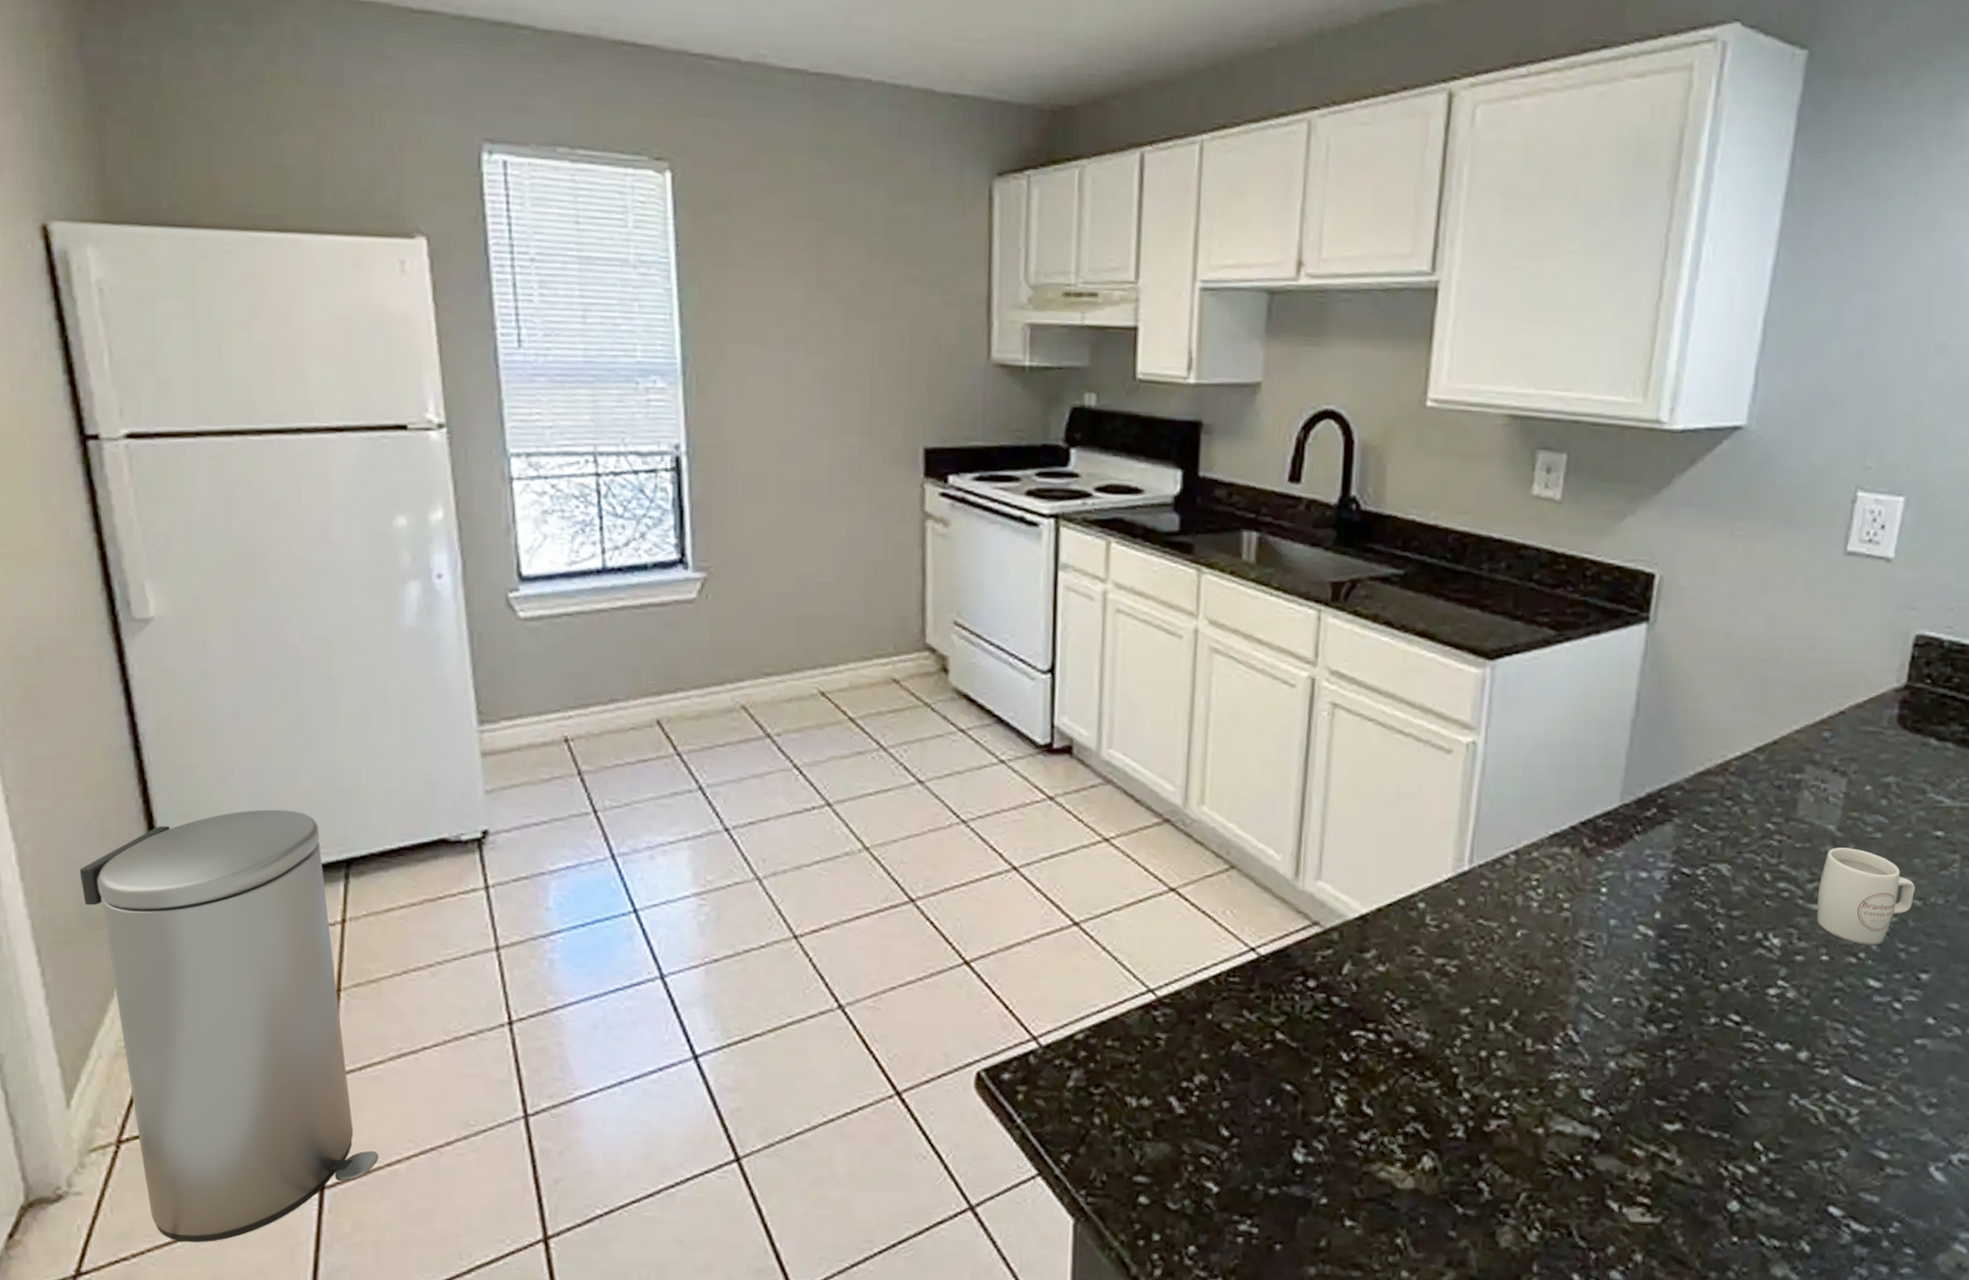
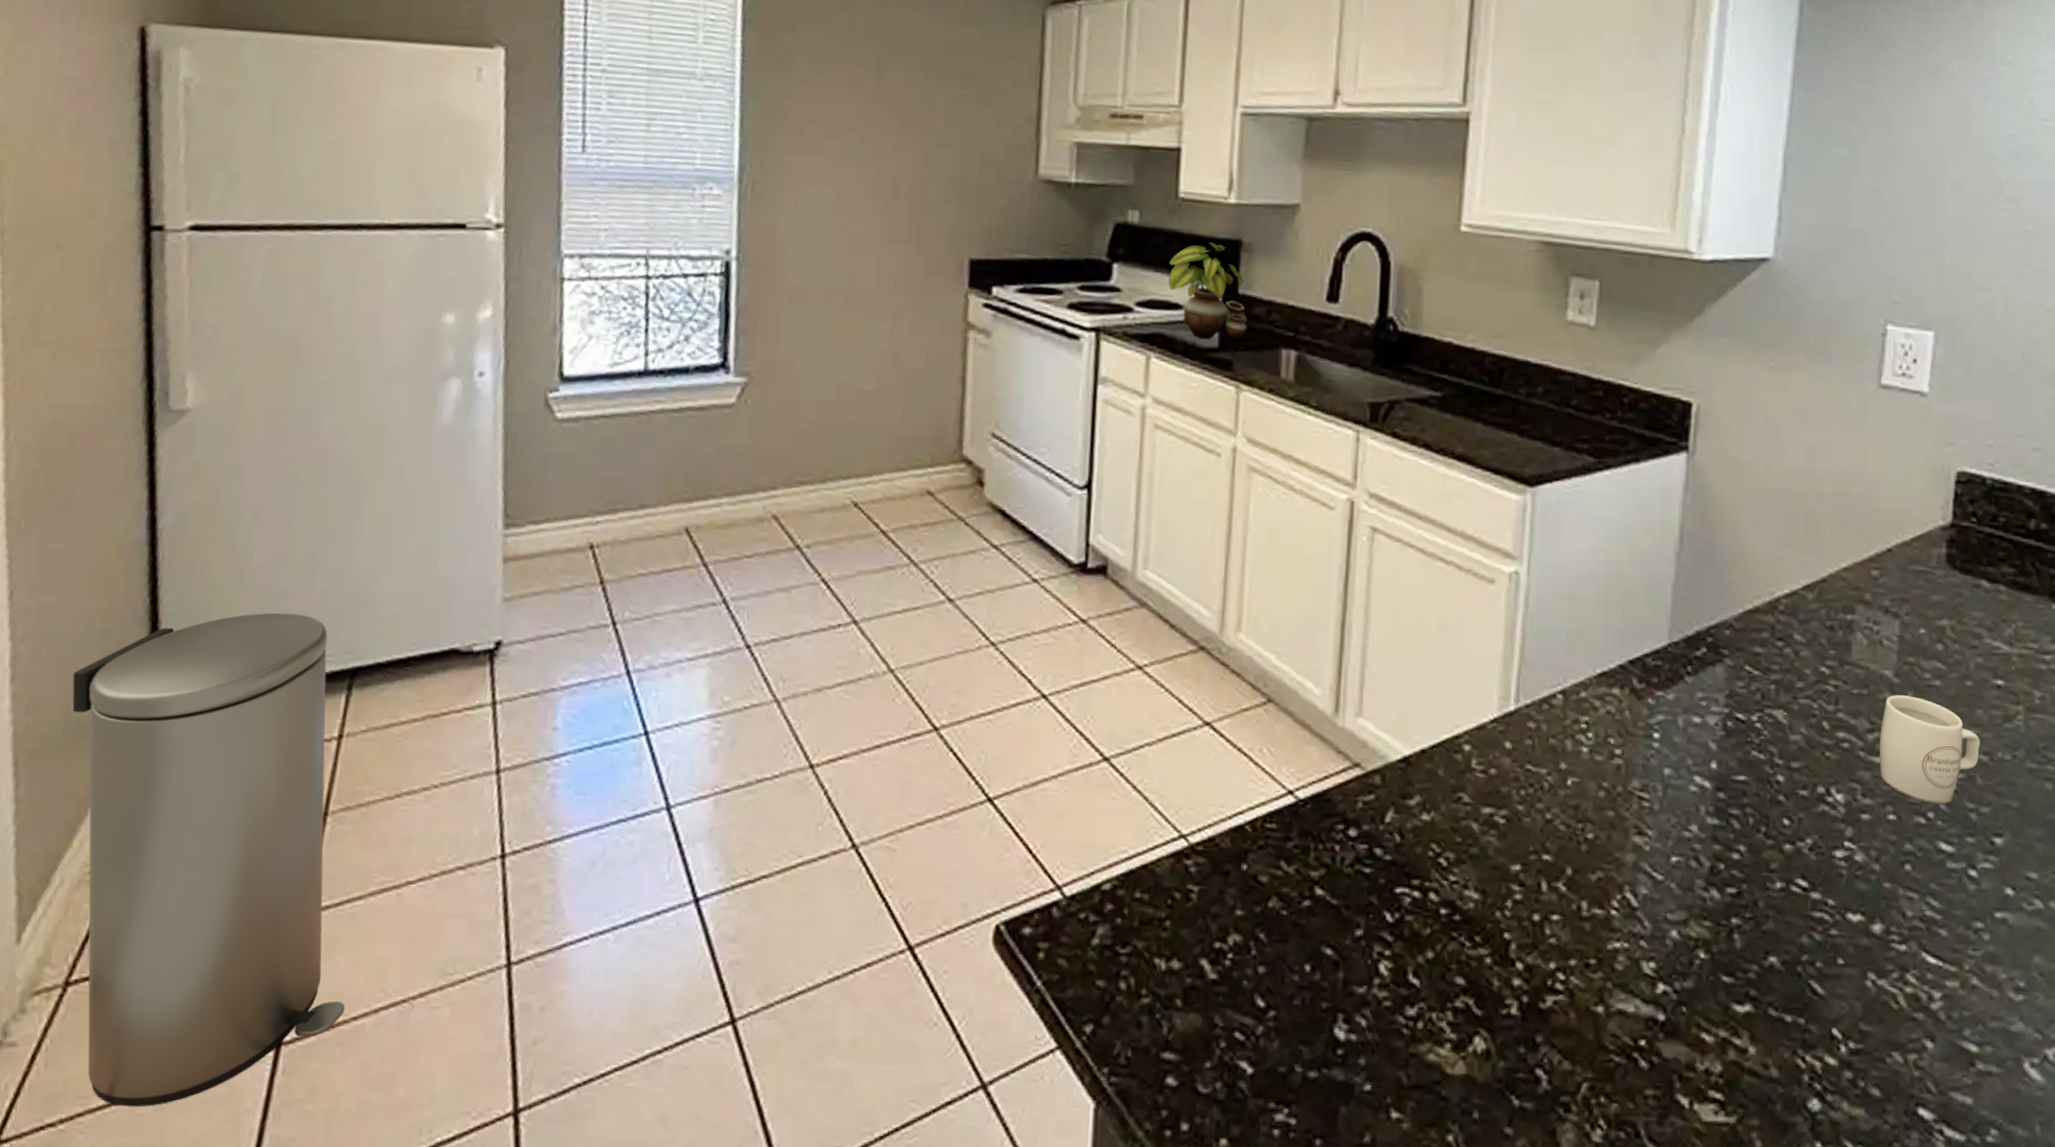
potted plant: none [1127,424,1208,523] -> present [1168,242,1247,340]

